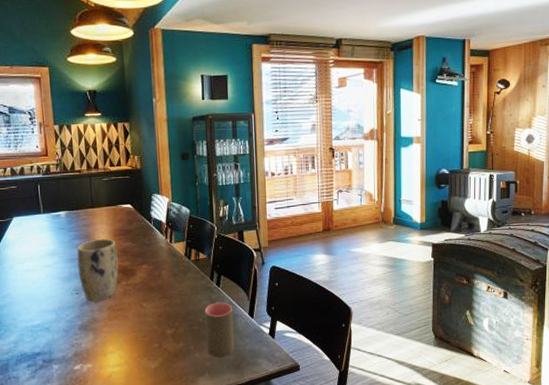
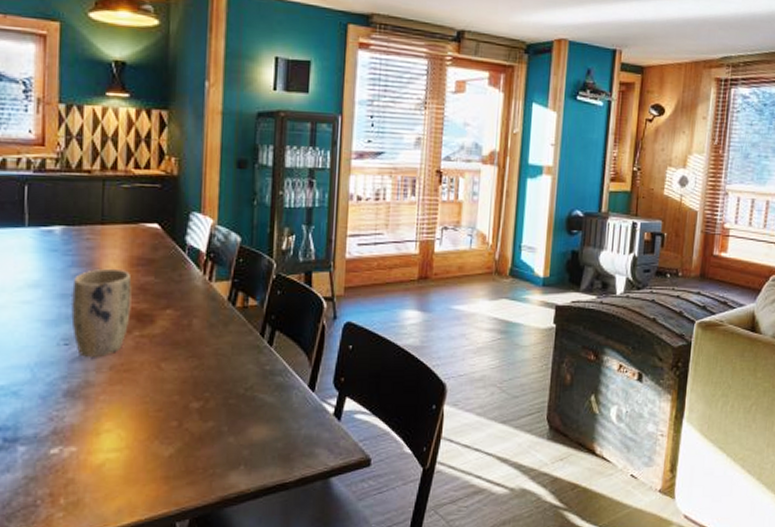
cup: present [204,302,235,357] -> none [245,367,288,444]

